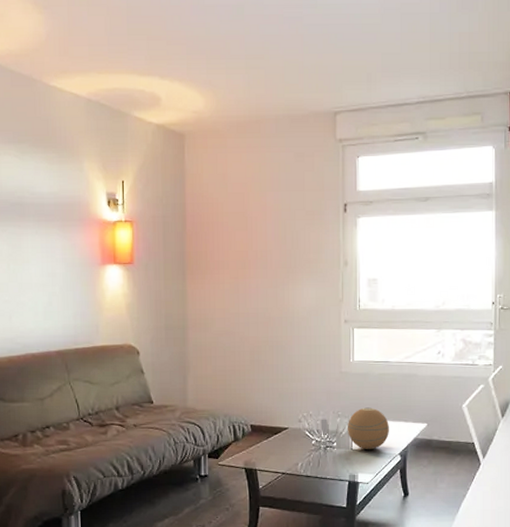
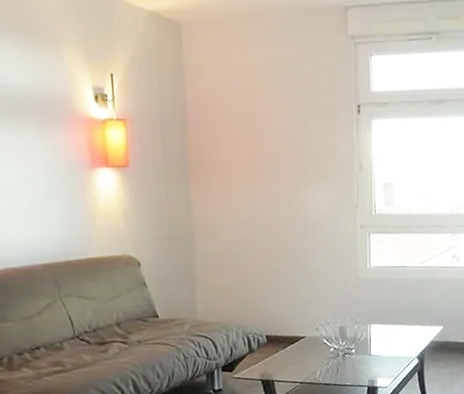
decorative orb: present [348,407,390,449] -> none [366,312,408,354]

